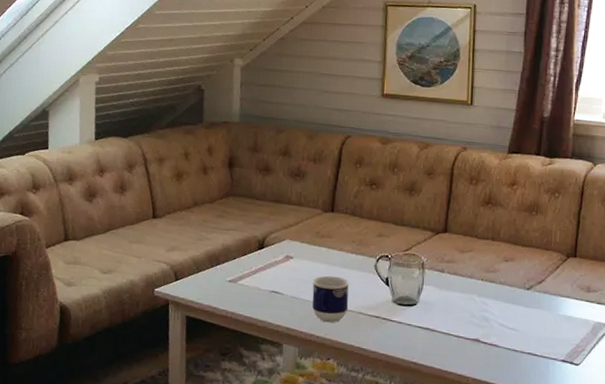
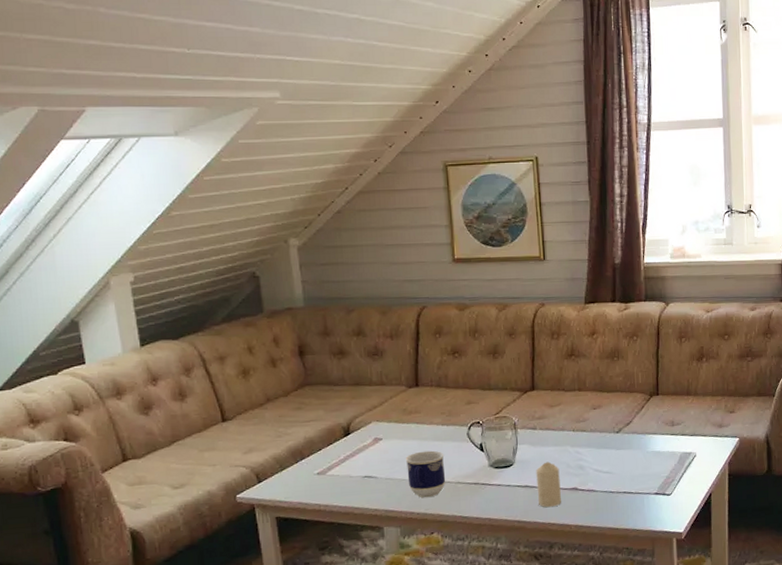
candle: none [437,307,463,355] -> present [536,461,561,508]

